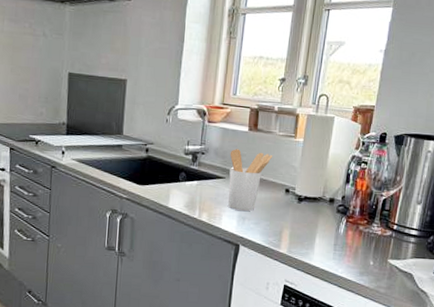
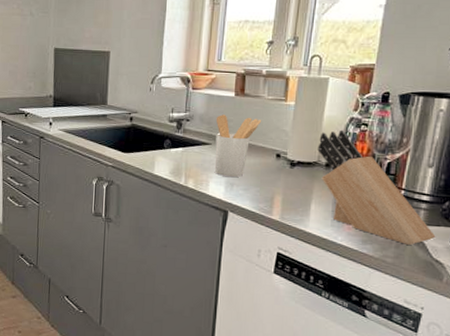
knife block: none [323,167,422,277] -> present [317,129,436,246]

